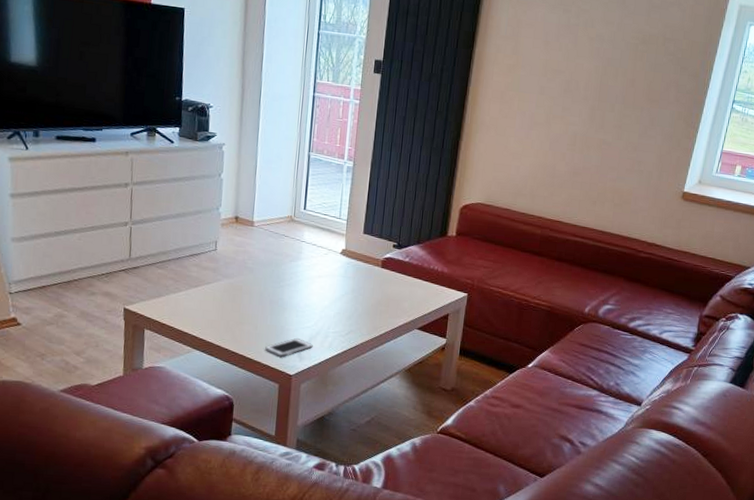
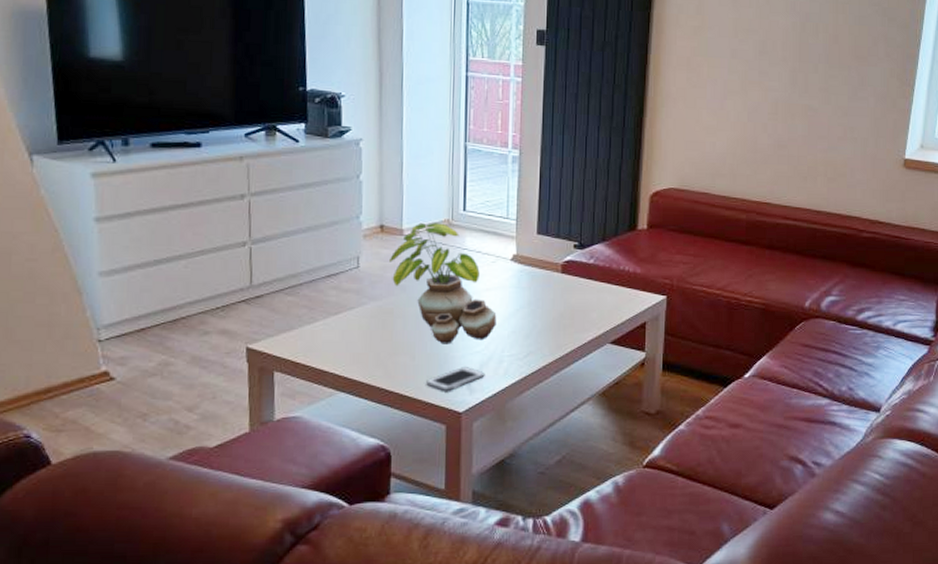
potted plant: none [241,217,326,319] -> present [390,222,497,345]

